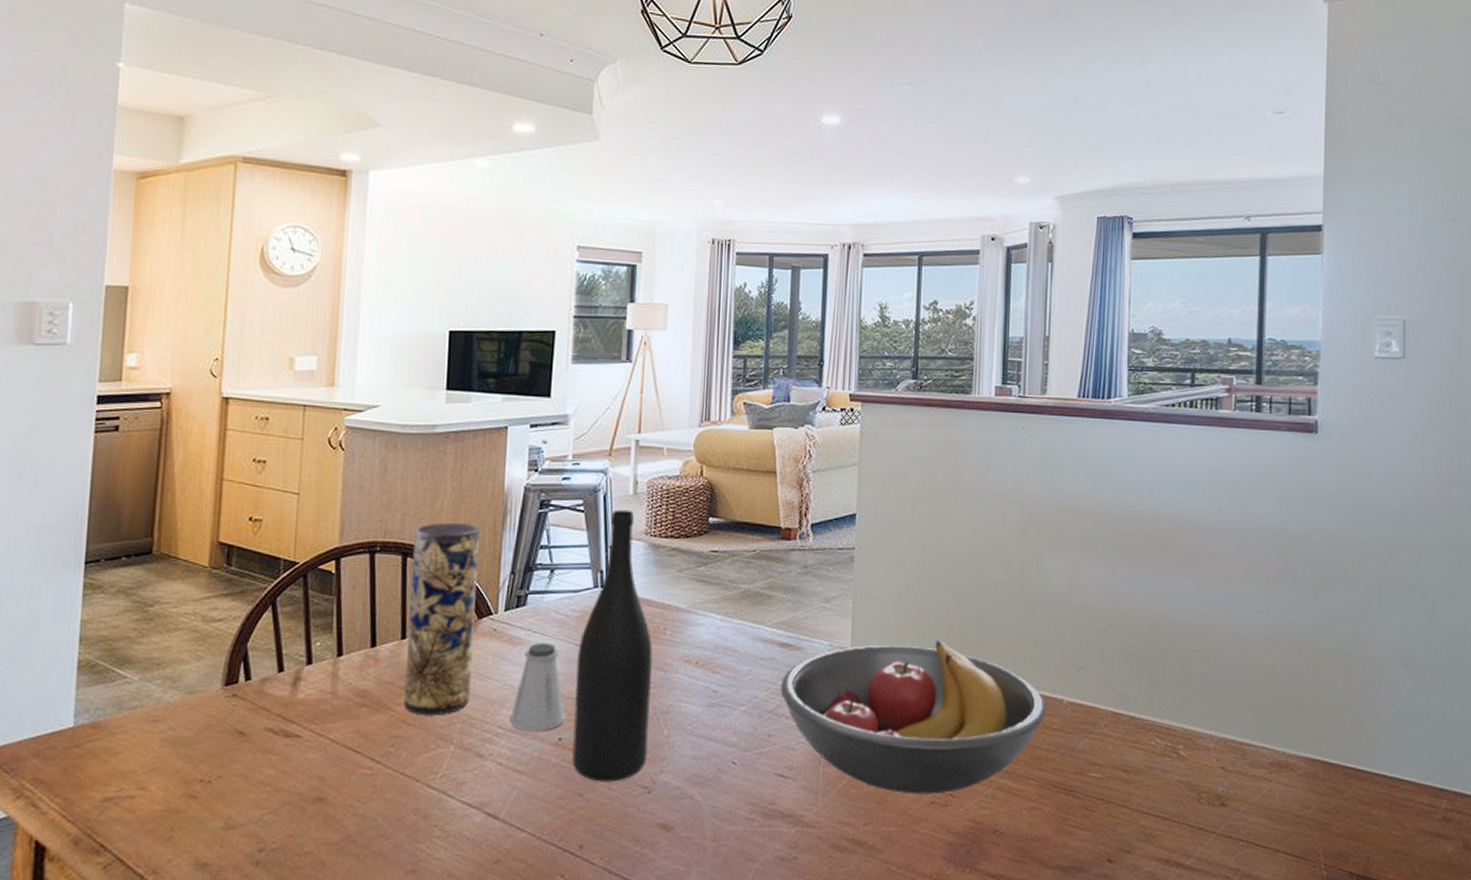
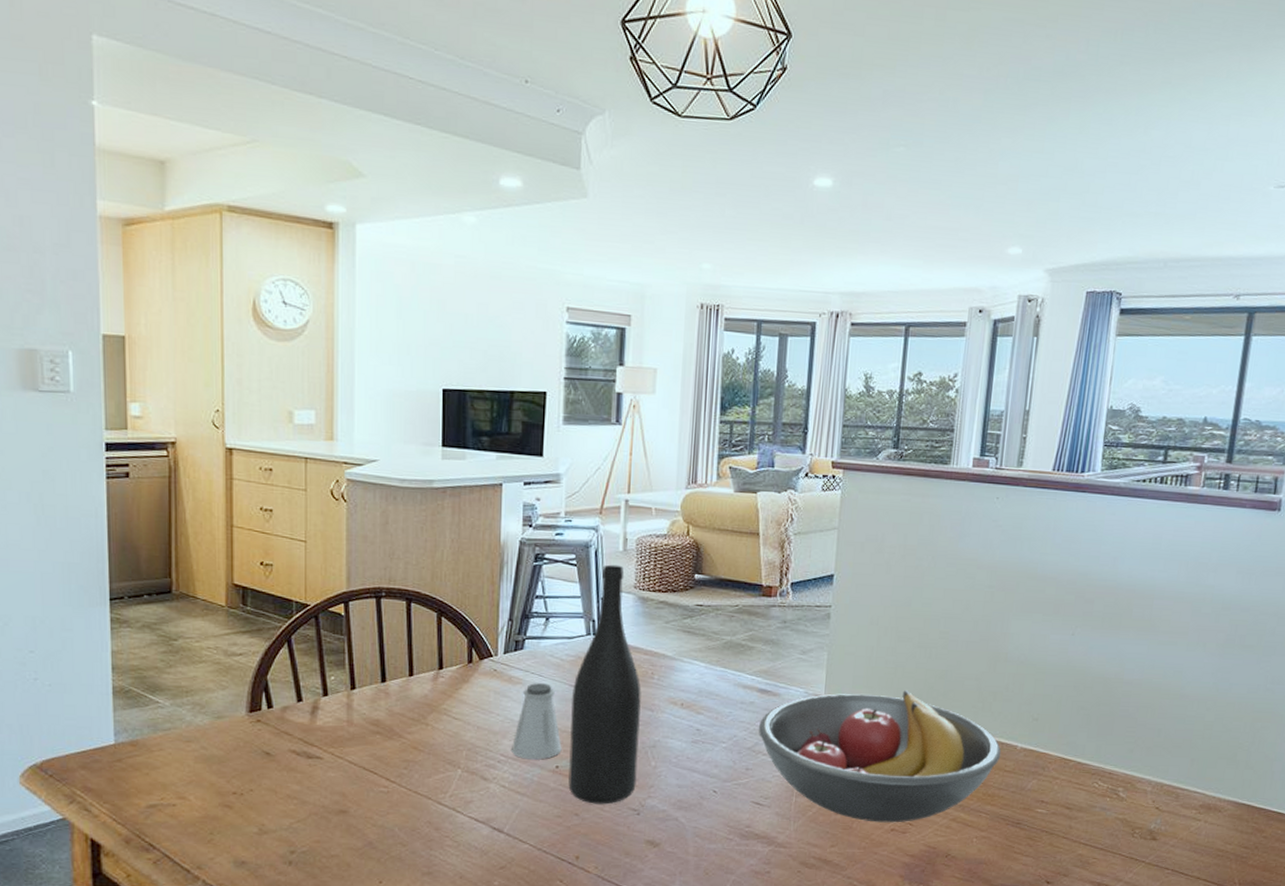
vase: present [404,522,480,716] -> none [414,571,478,744]

